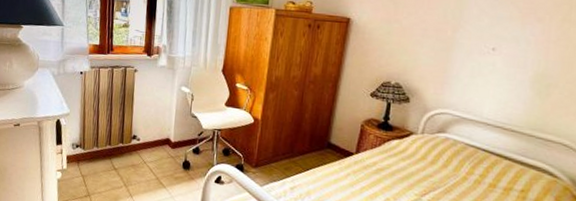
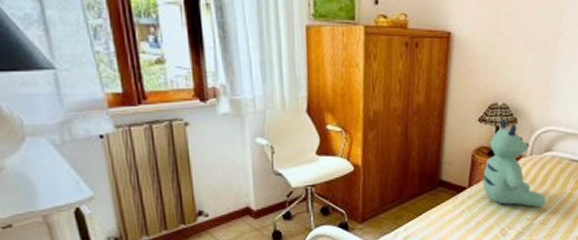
bear: none [370,97,436,185] -> present [482,119,546,207]

